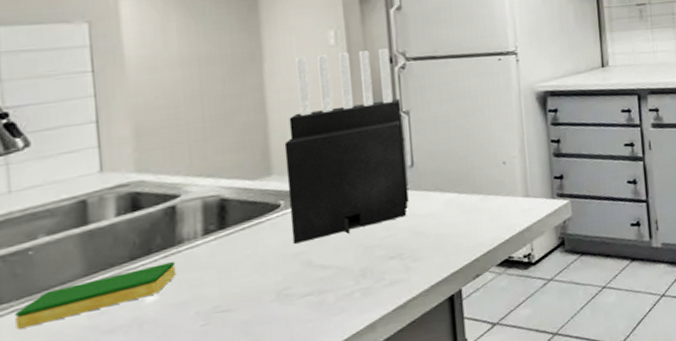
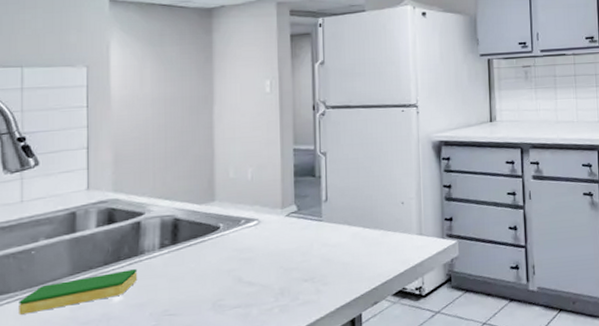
knife block: present [284,48,409,244] -> none [226,97,322,262]

